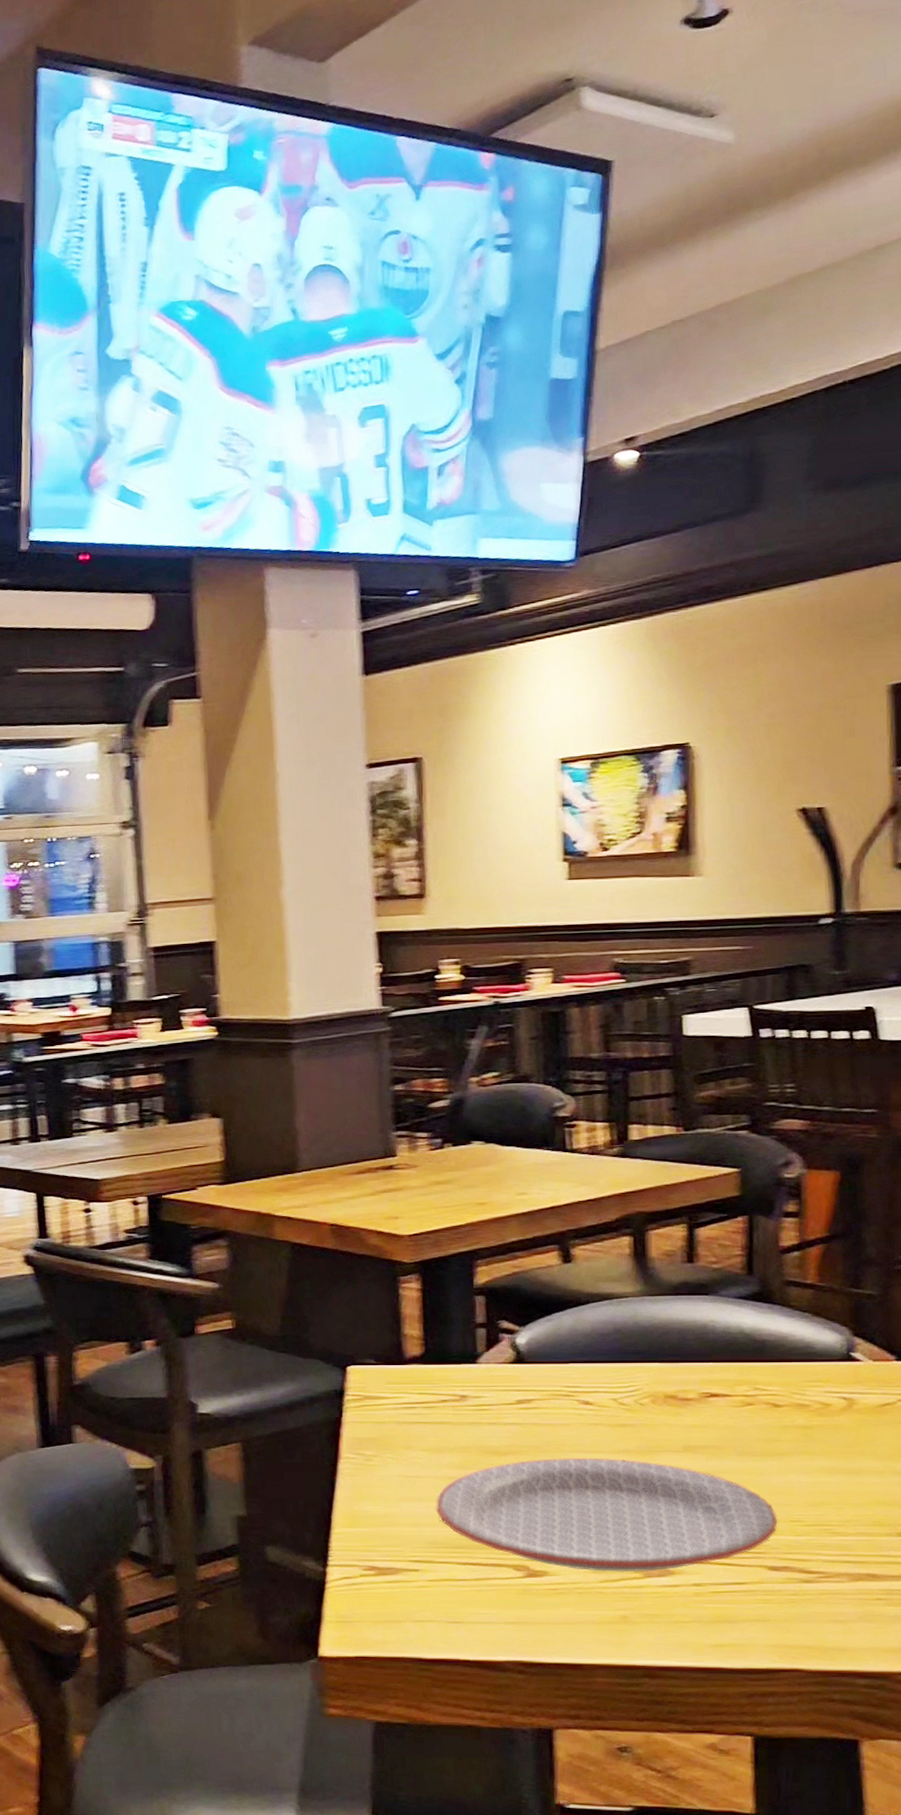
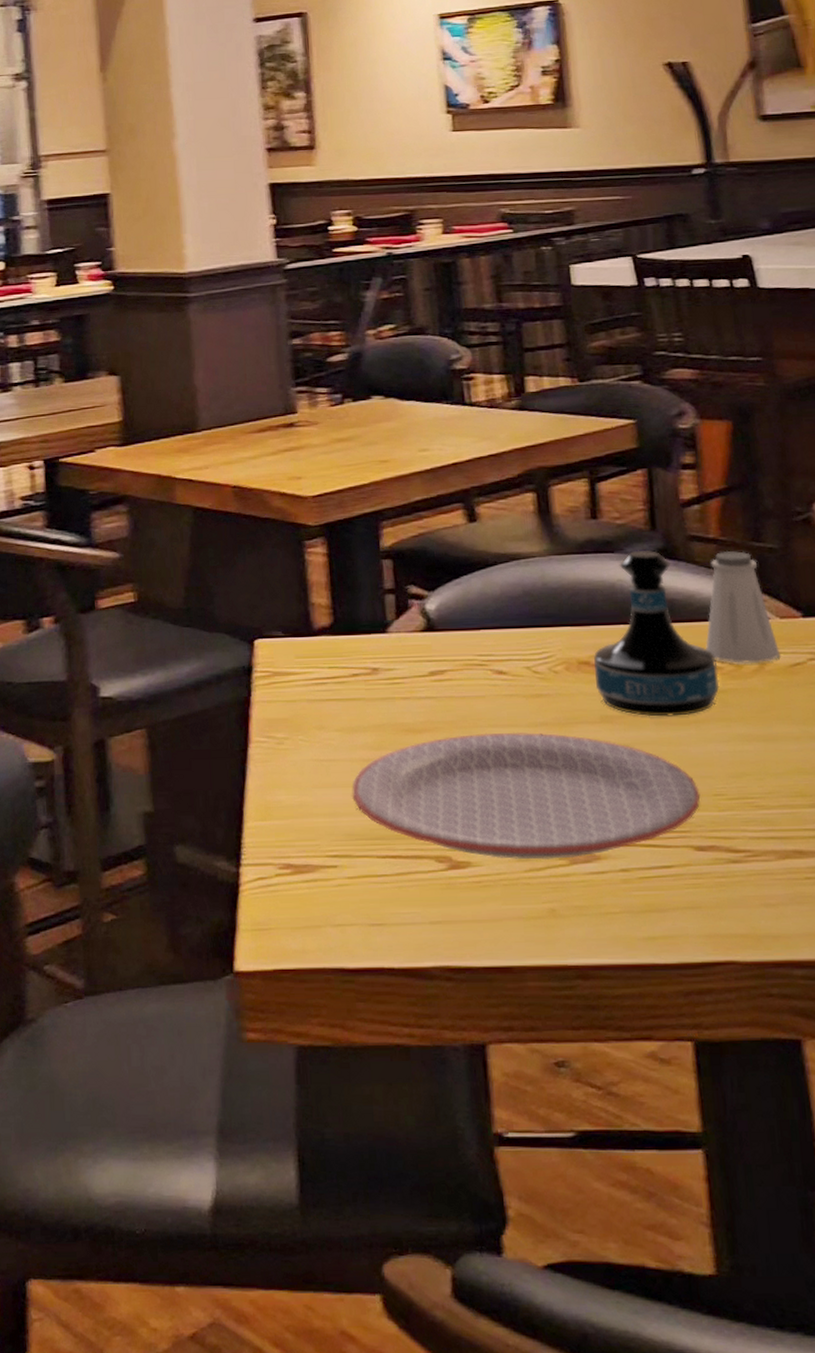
tequila bottle: none [681,1293,806,1448] -> present [594,550,720,717]
saltshaker: none [793,1297,870,1403] -> present [705,551,781,664]

